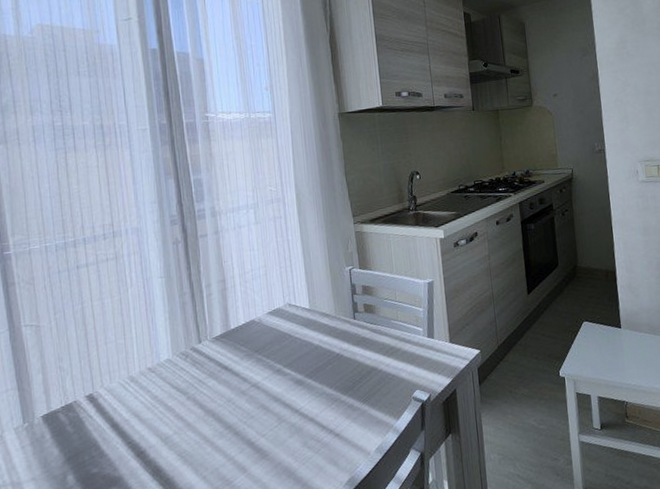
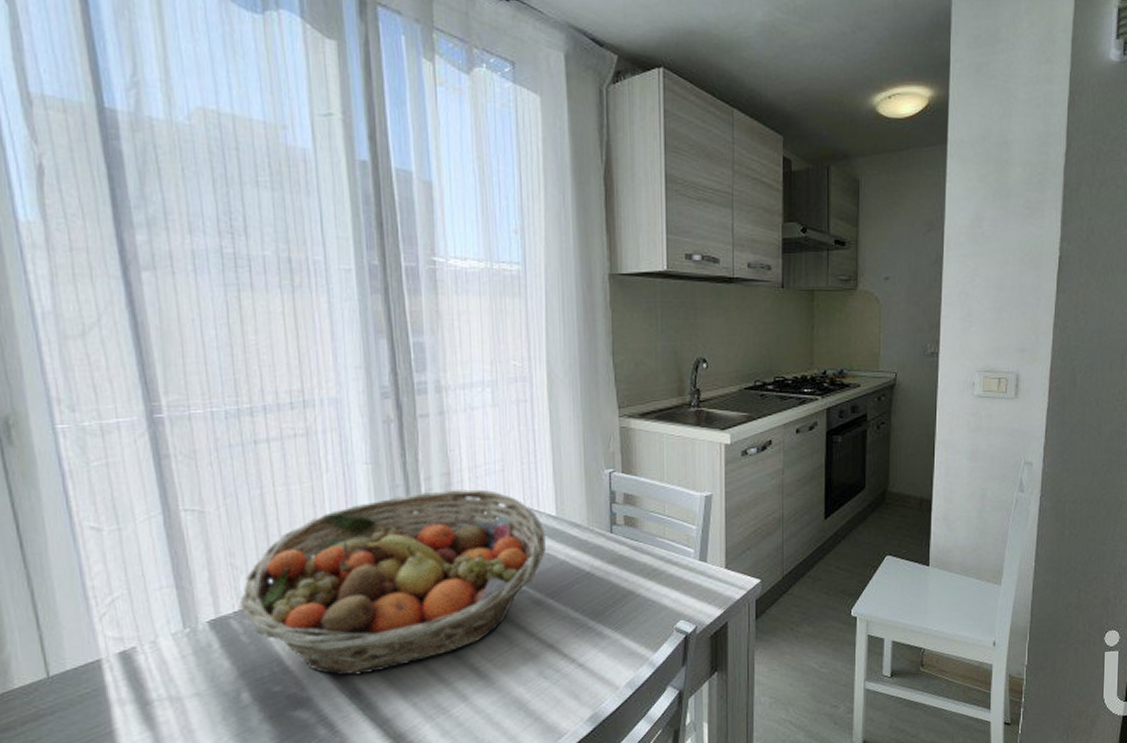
fruit basket: none [66,291,303,456] -> present [240,489,546,675]

